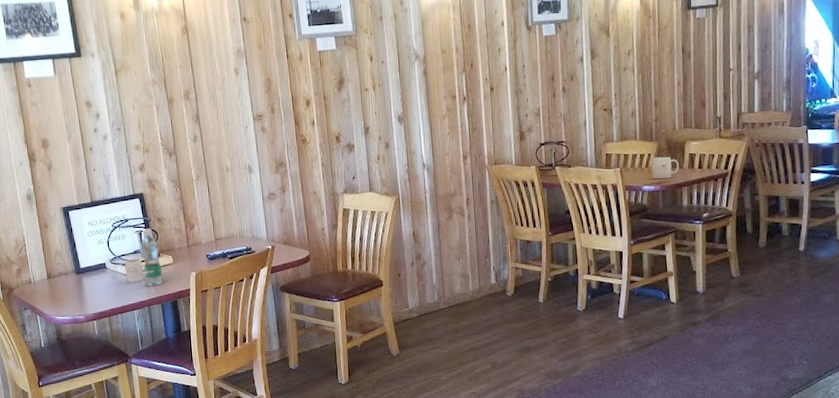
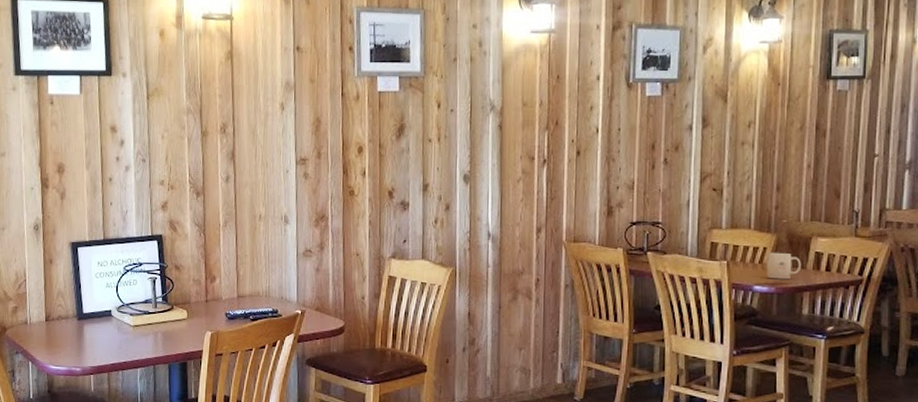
mug: present [125,258,146,283] -> none [133,308,155,337]
bottle: present [140,228,163,286] -> none [152,275,174,343]

